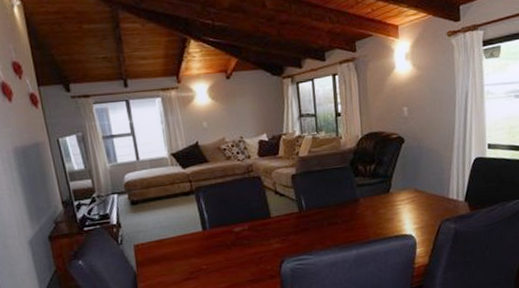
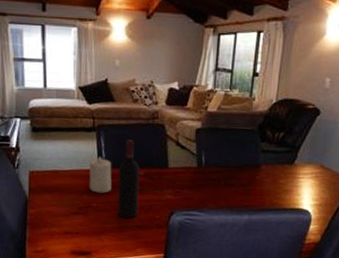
candle: none [193,218,219,255] -> present [89,156,112,193]
wine bottle: none [222,196,249,275] -> present [117,140,139,219]

